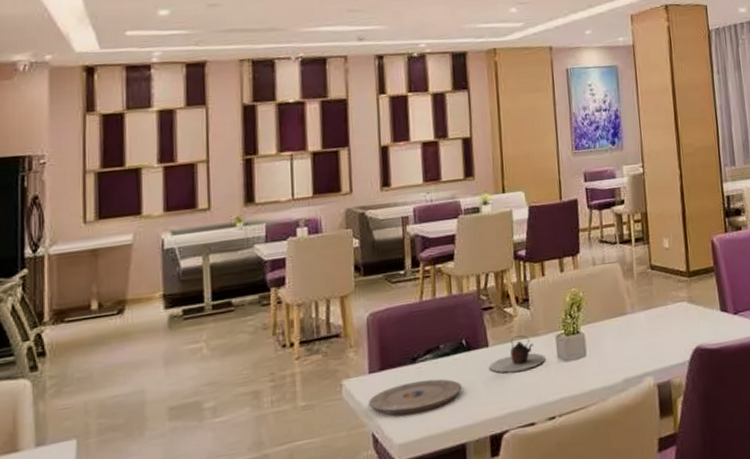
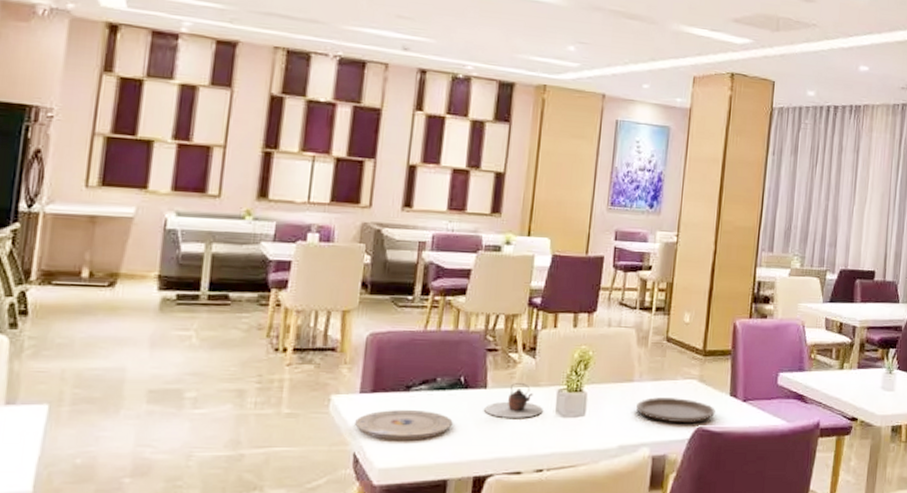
plate: none [633,322,710,348] -> present [636,397,715,424]

